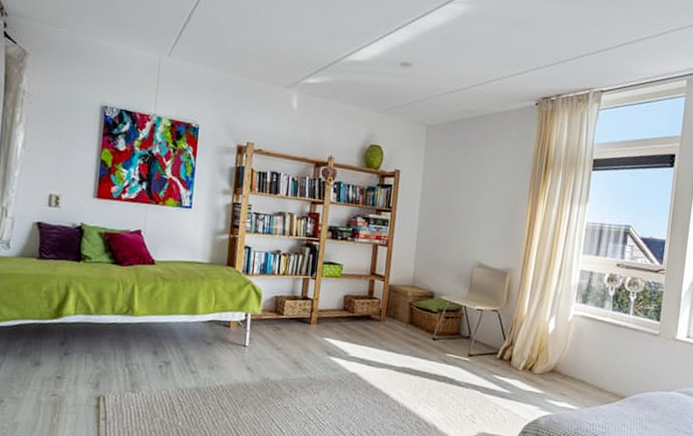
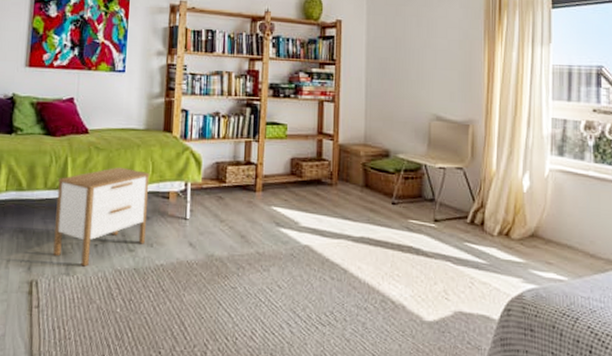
nightstand: none [120,296,213,385] -> present [53,166,150,267]

